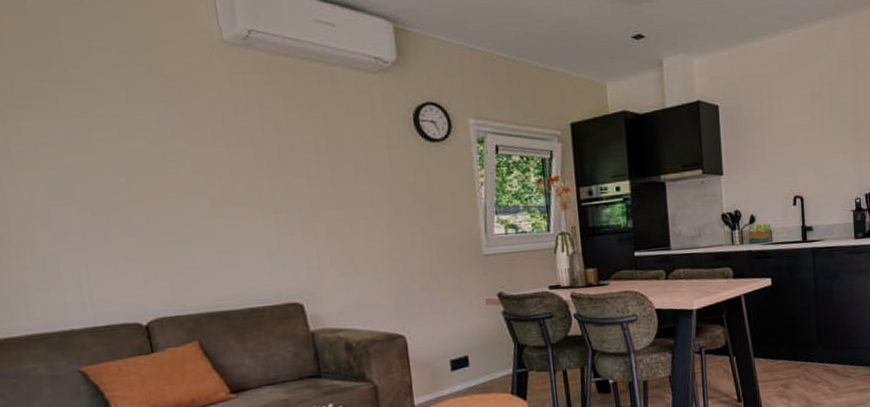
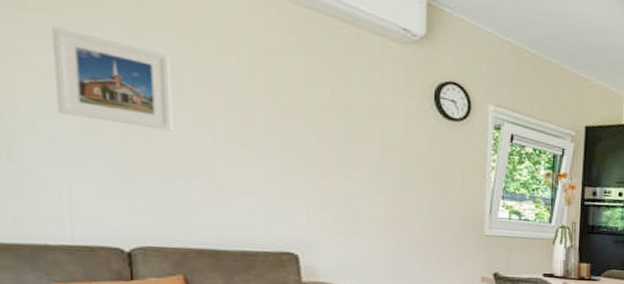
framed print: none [54,119,172,202] -> present [52,27,174,131]

